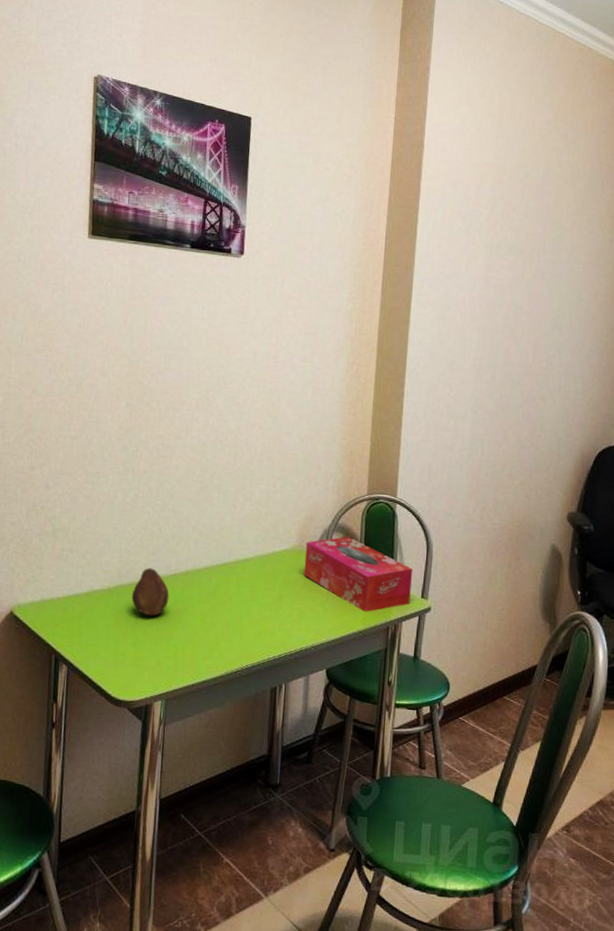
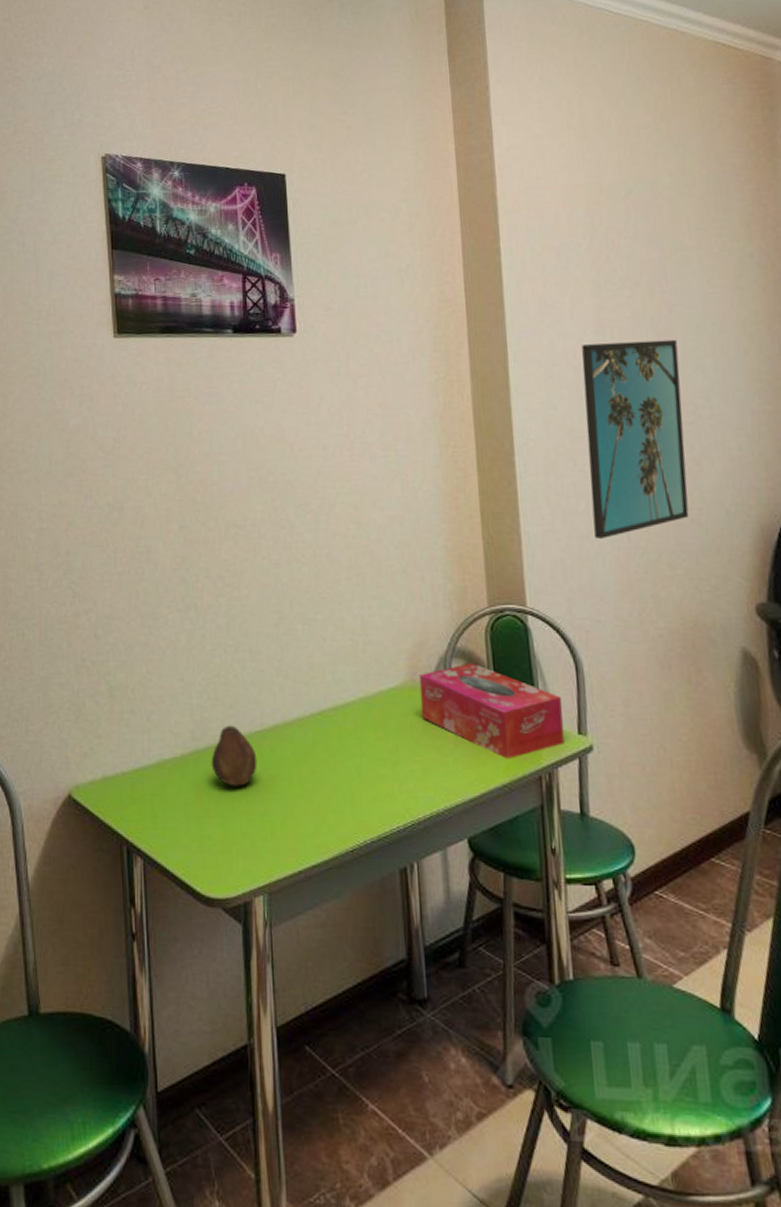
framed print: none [456,296,543,451] -> present [582,339,689,539]

